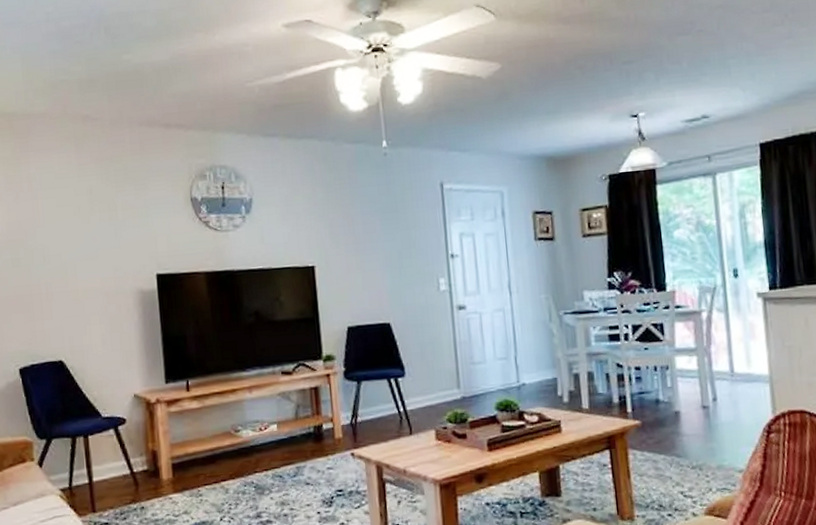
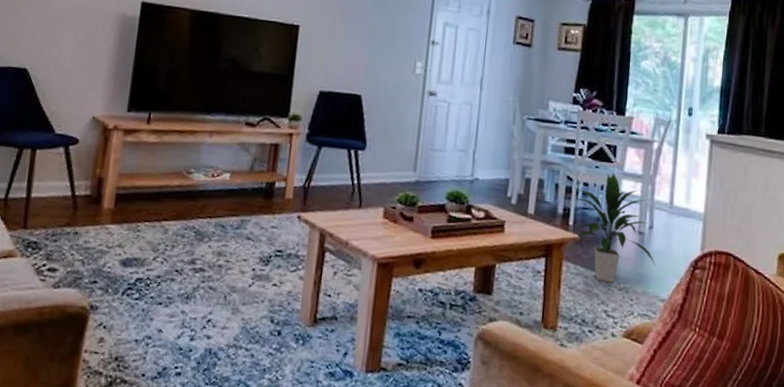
indoor plant: none [629,351,727,463] -> present [575,173,656,283]

